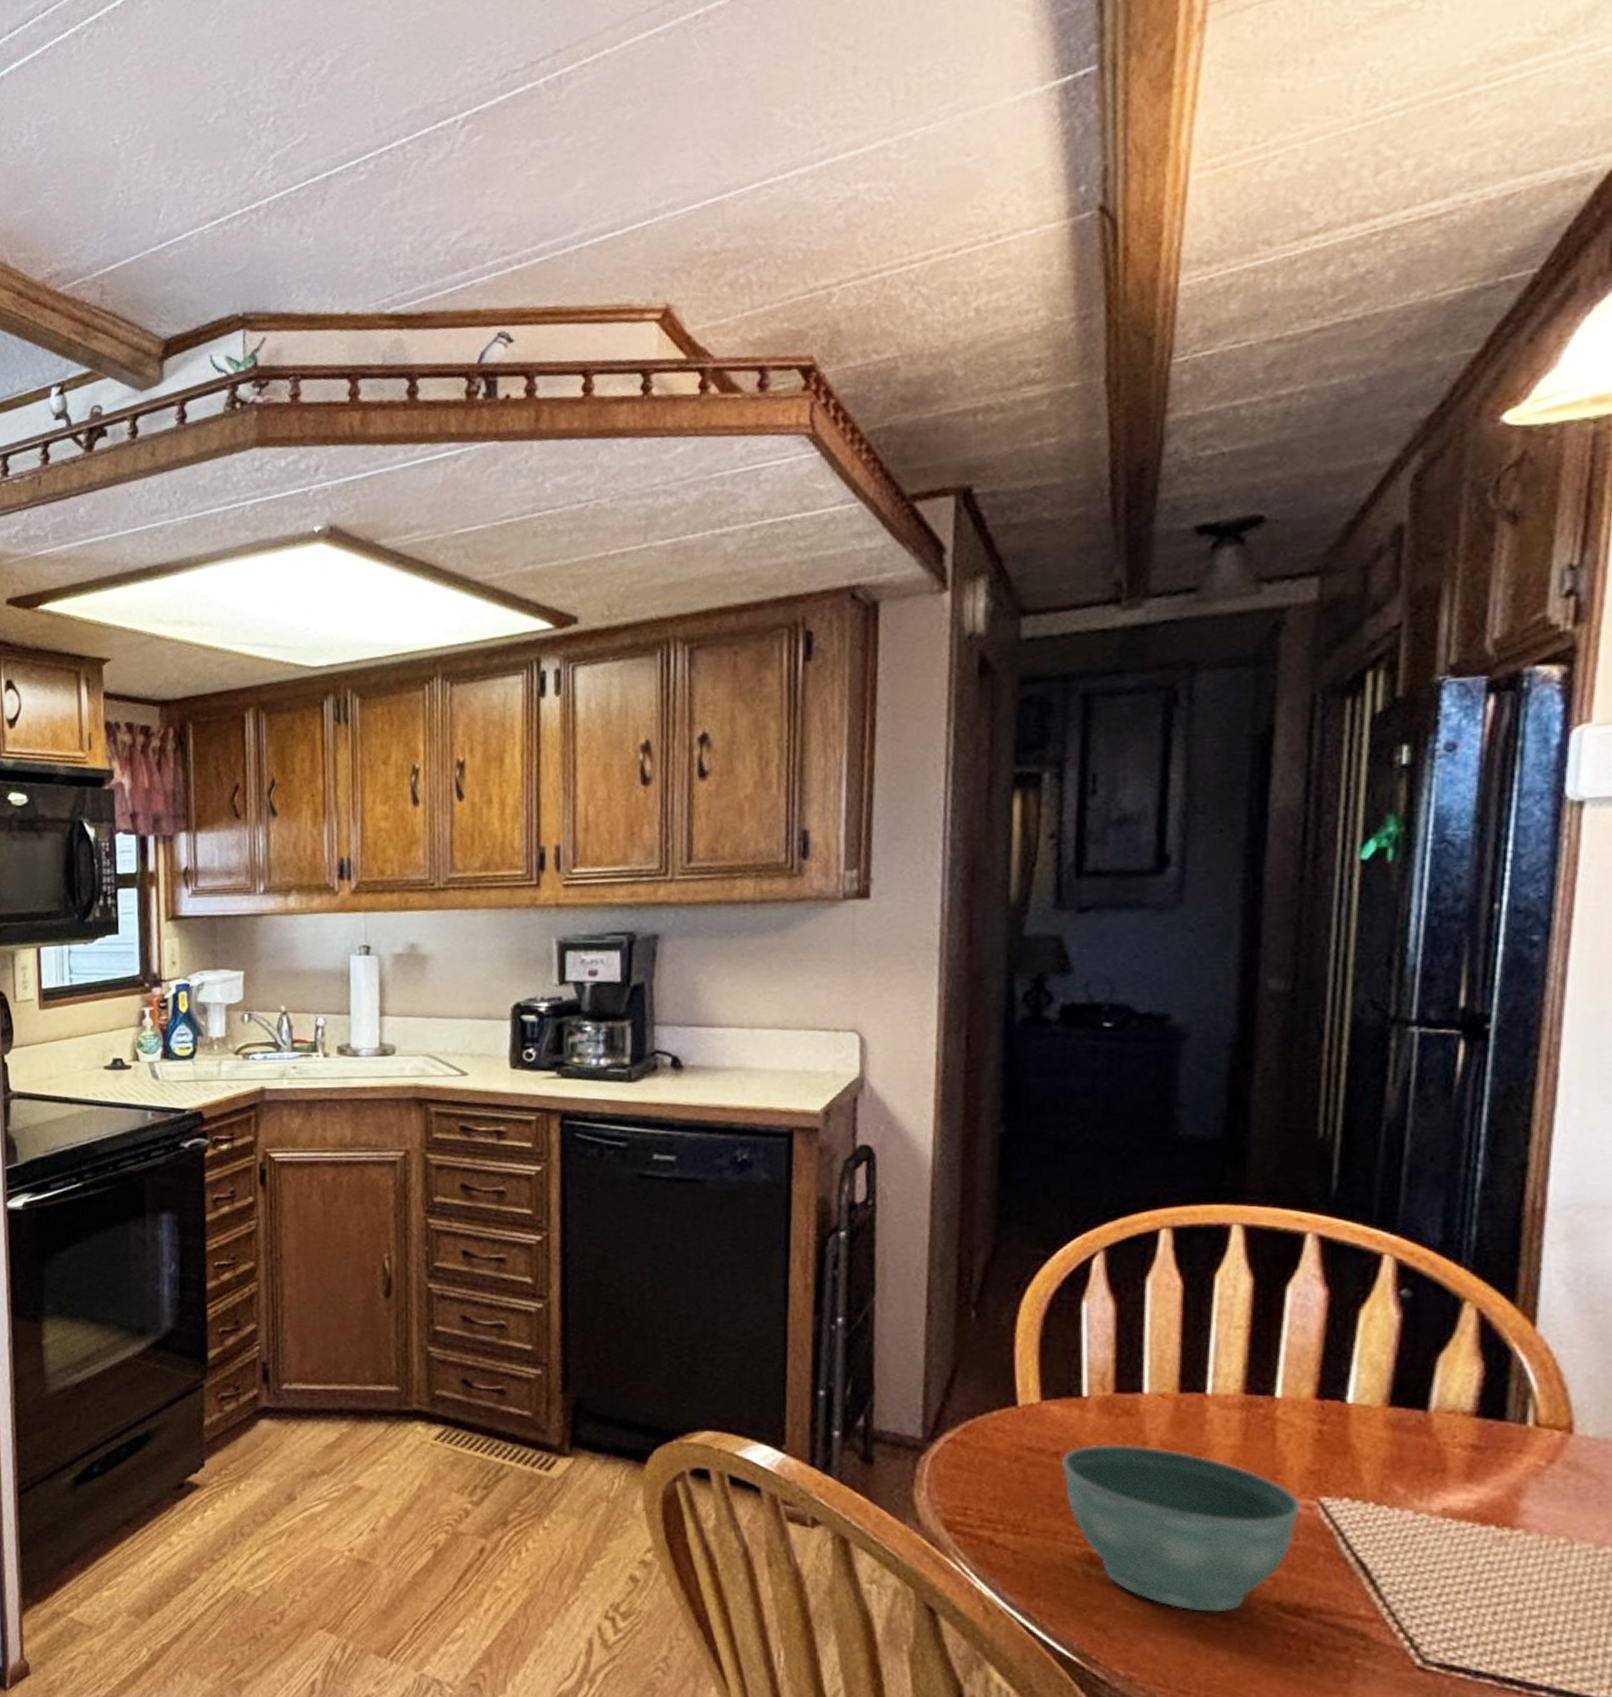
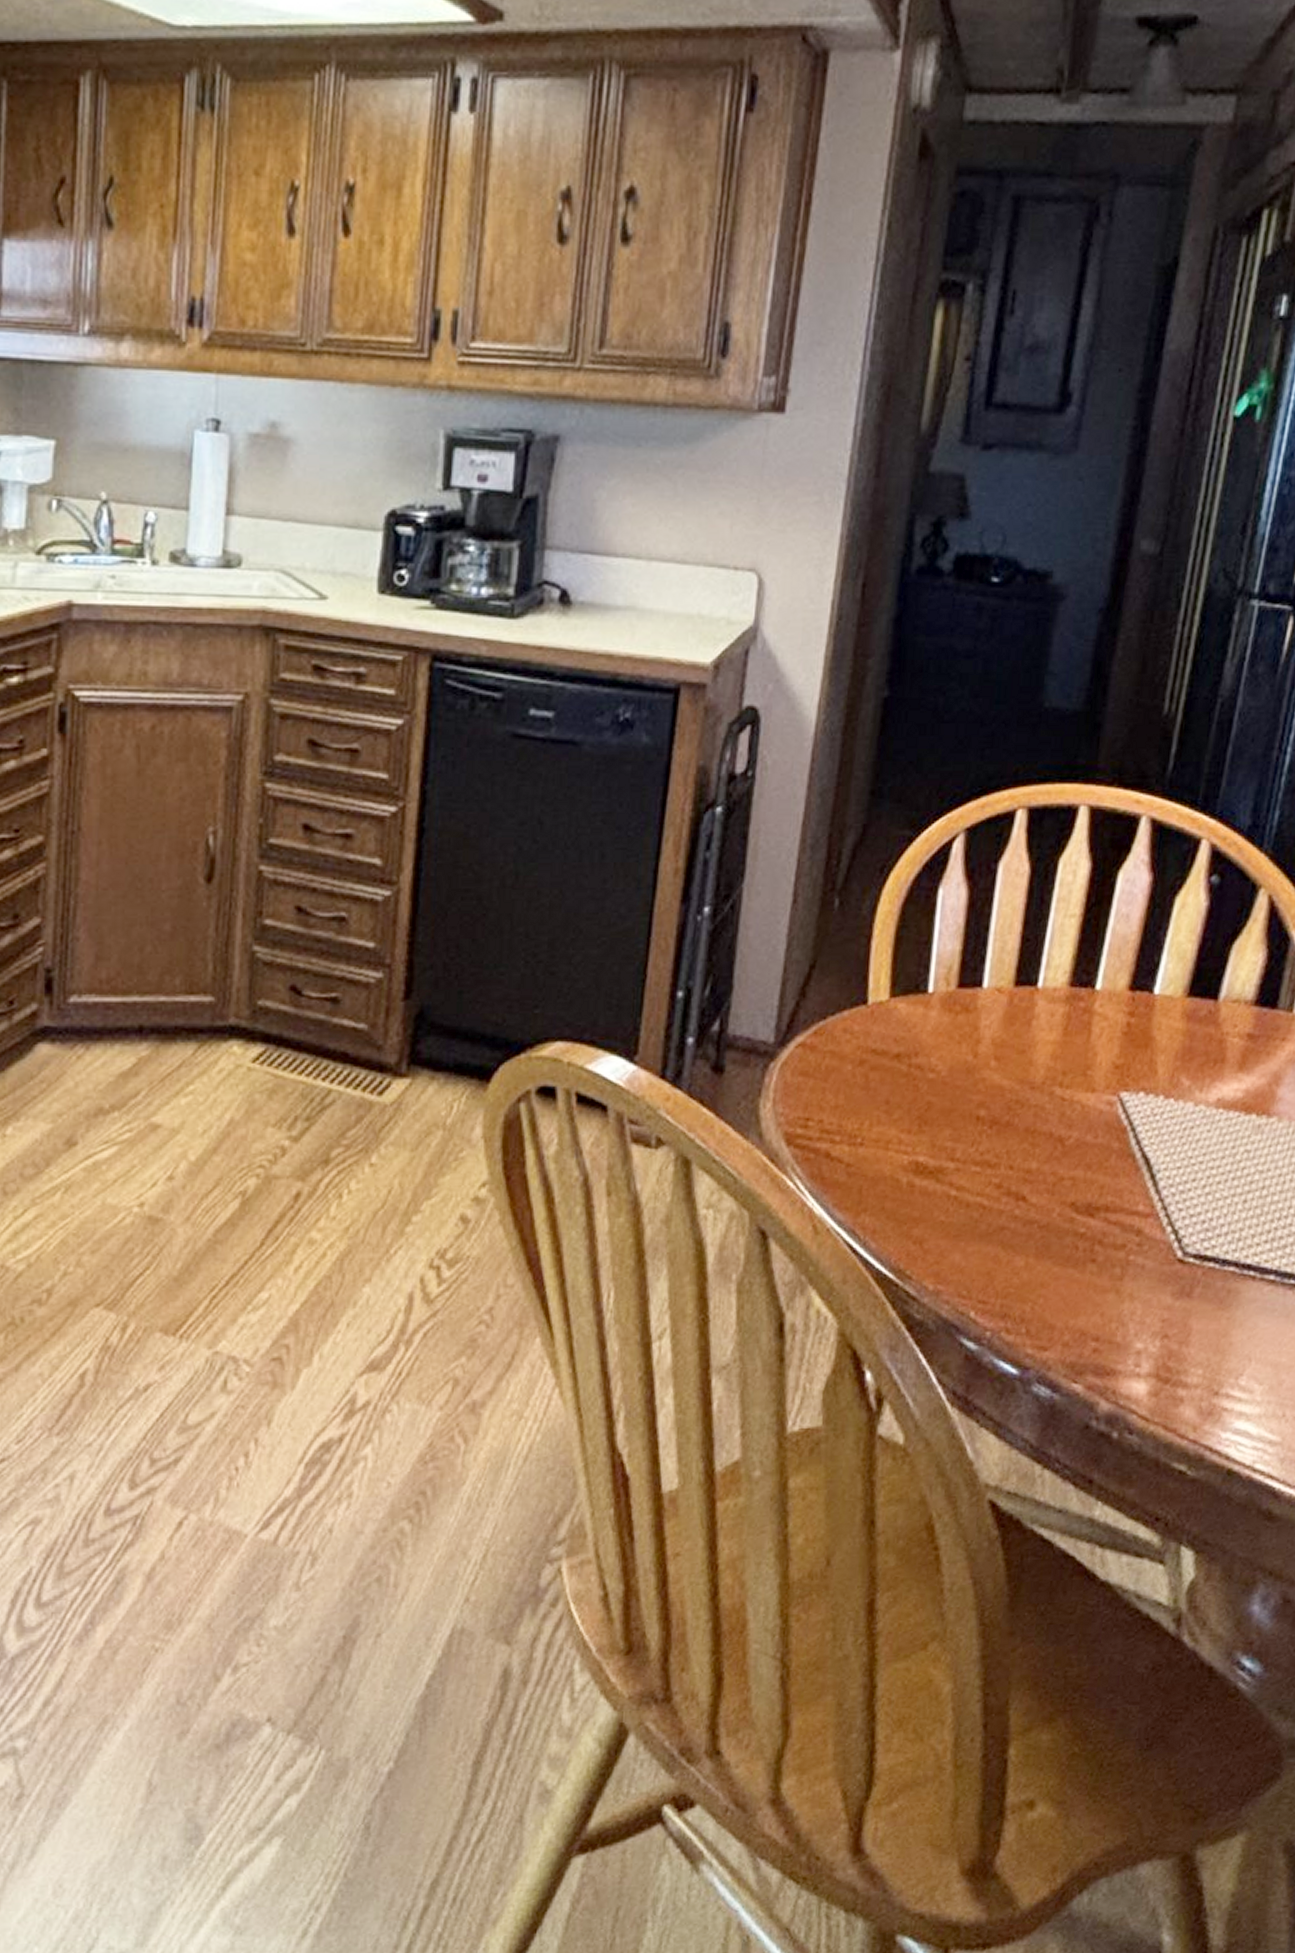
flower pot: present [1061,1444,1301,1613] -> none [900,1044,1104,1218]

